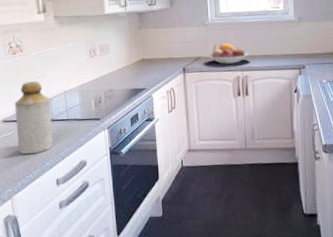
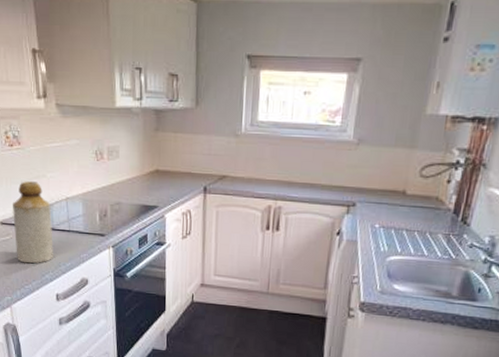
fruit bowl: present [207,43,250,64] -> none [235,161,288,189]

